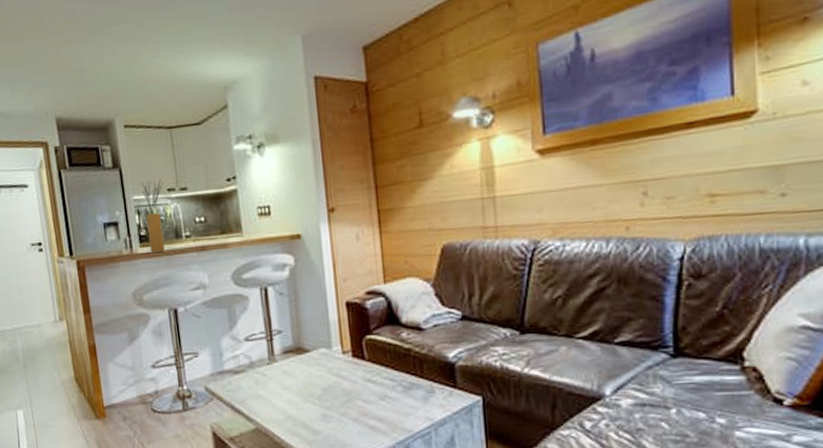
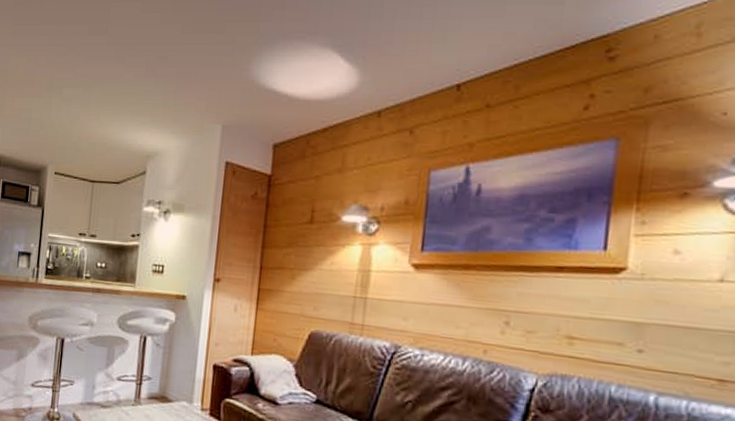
vase: present [141,179,165,254] -> none [53,222,77,287]

